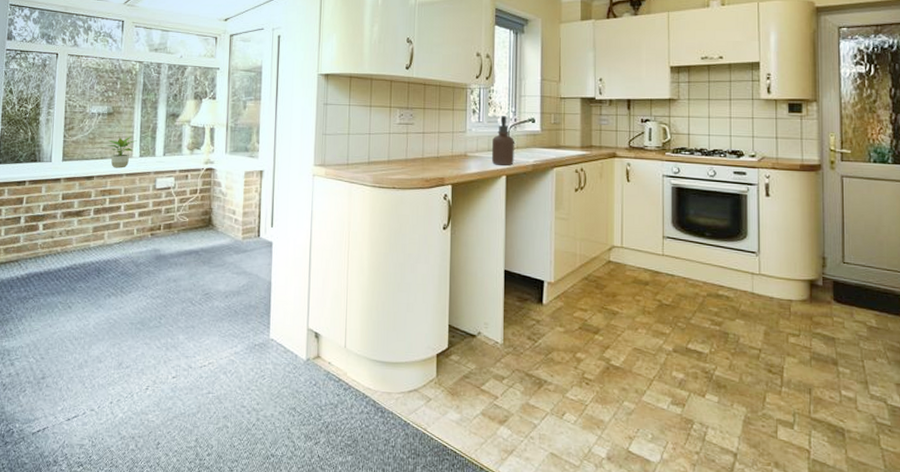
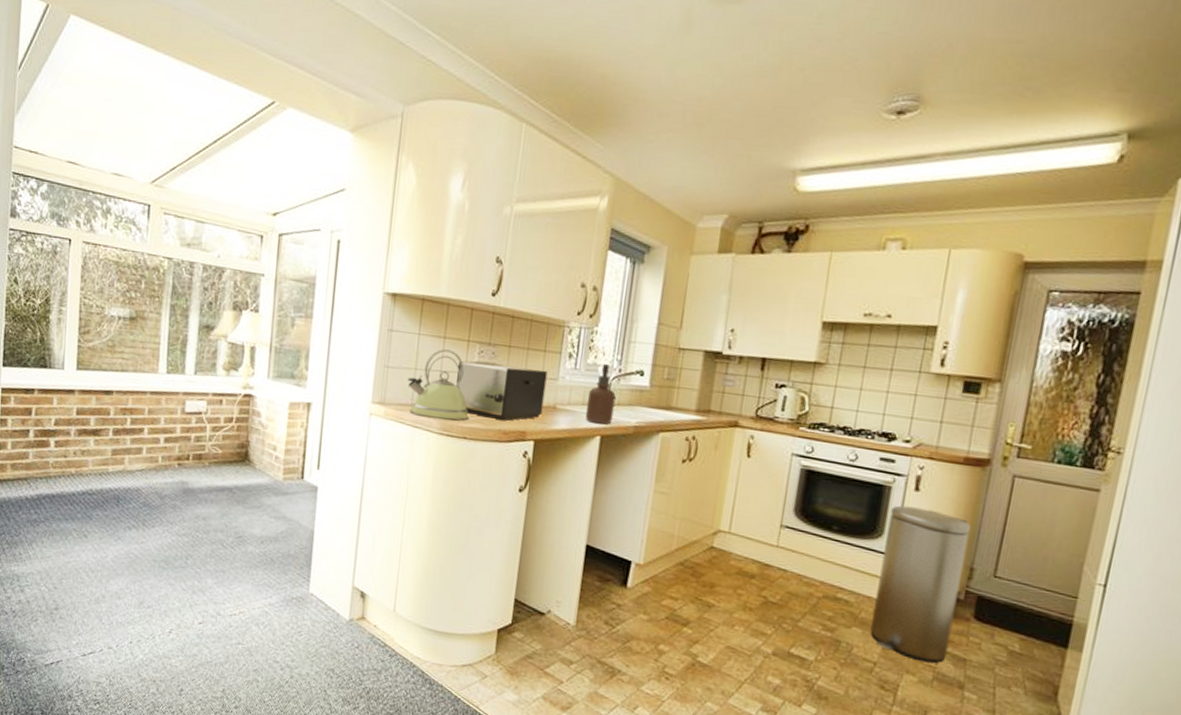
potted plant: present [108,137,138,169] -> none [130,348,165,385]
kettle: none [343,116,396,175] -> present [408,349,469,421]
toaster: none [383,123,457,171] -> present [457,361,548,421]
pedal bin: none [750,210,818,345] -> present [870,505,971,664]

